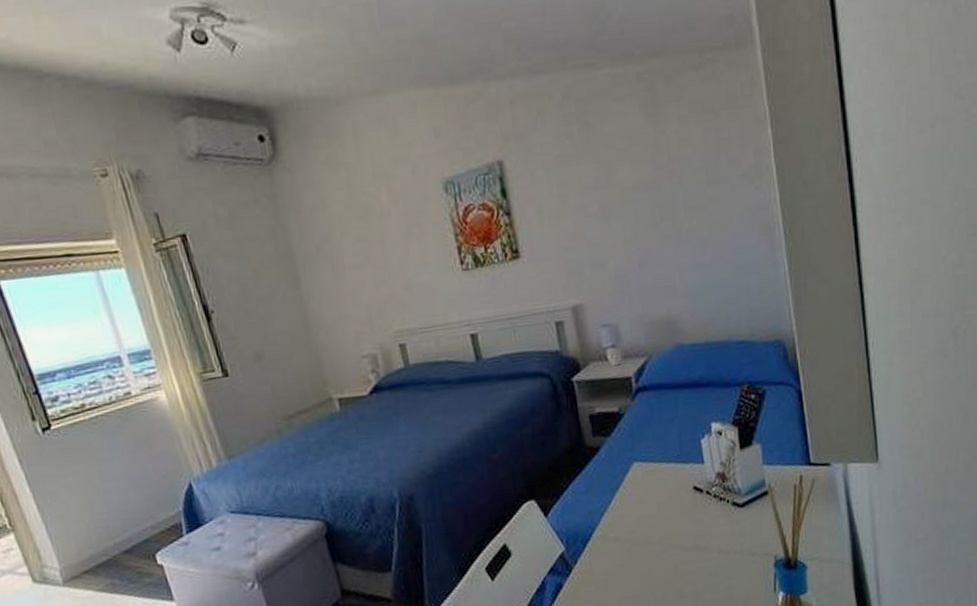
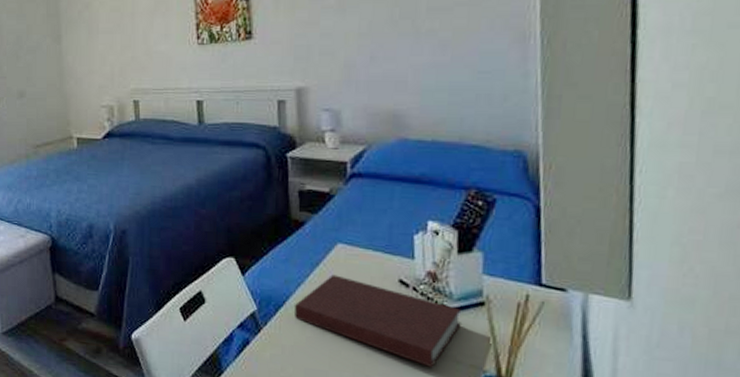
notebook: none [600,495,751,566] -> present [293,274,462,369]

